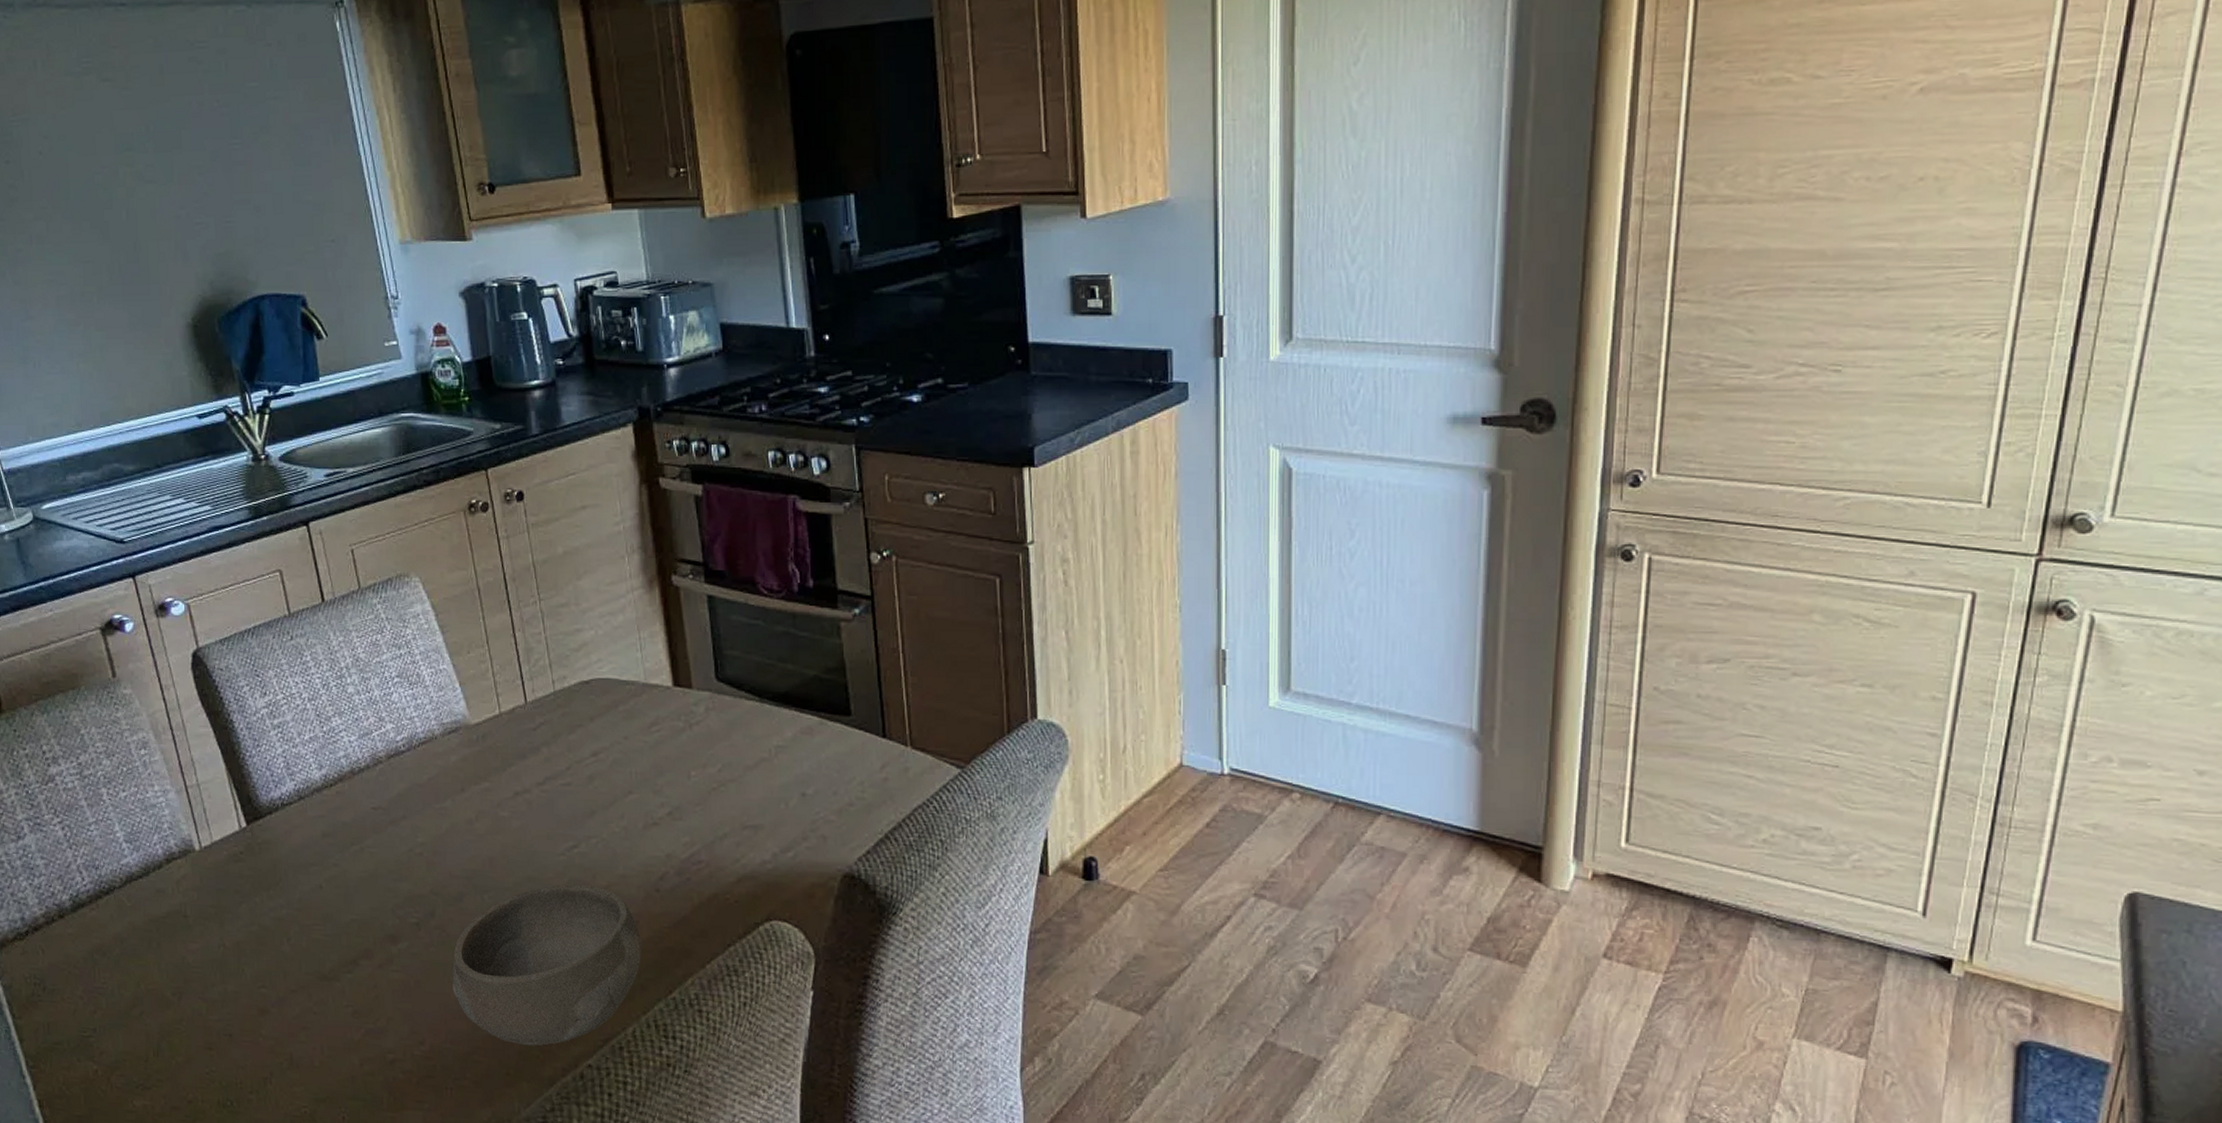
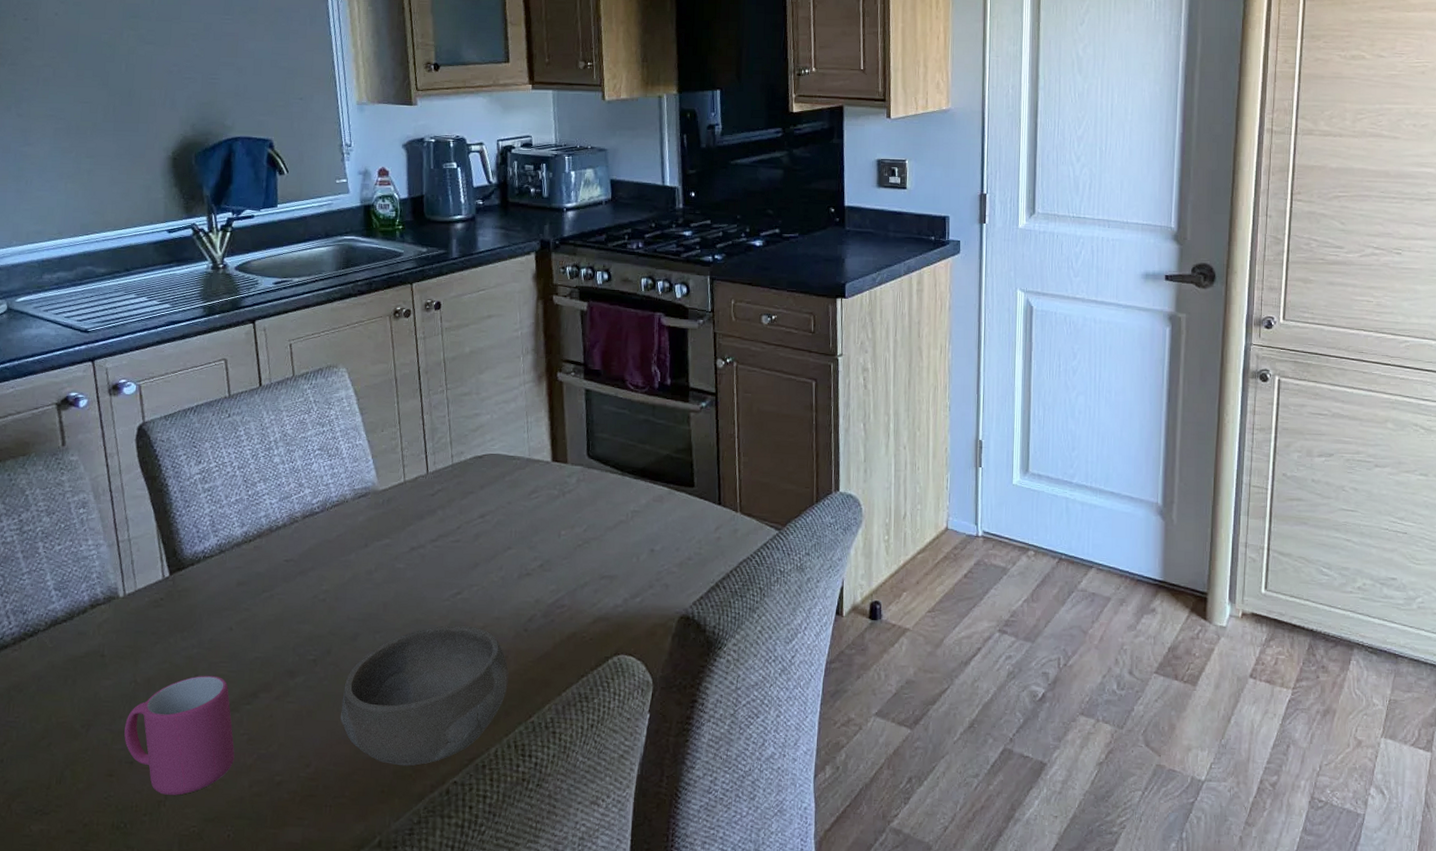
mug: none [218,939,340,1073] -> present [124,675,235,796]

